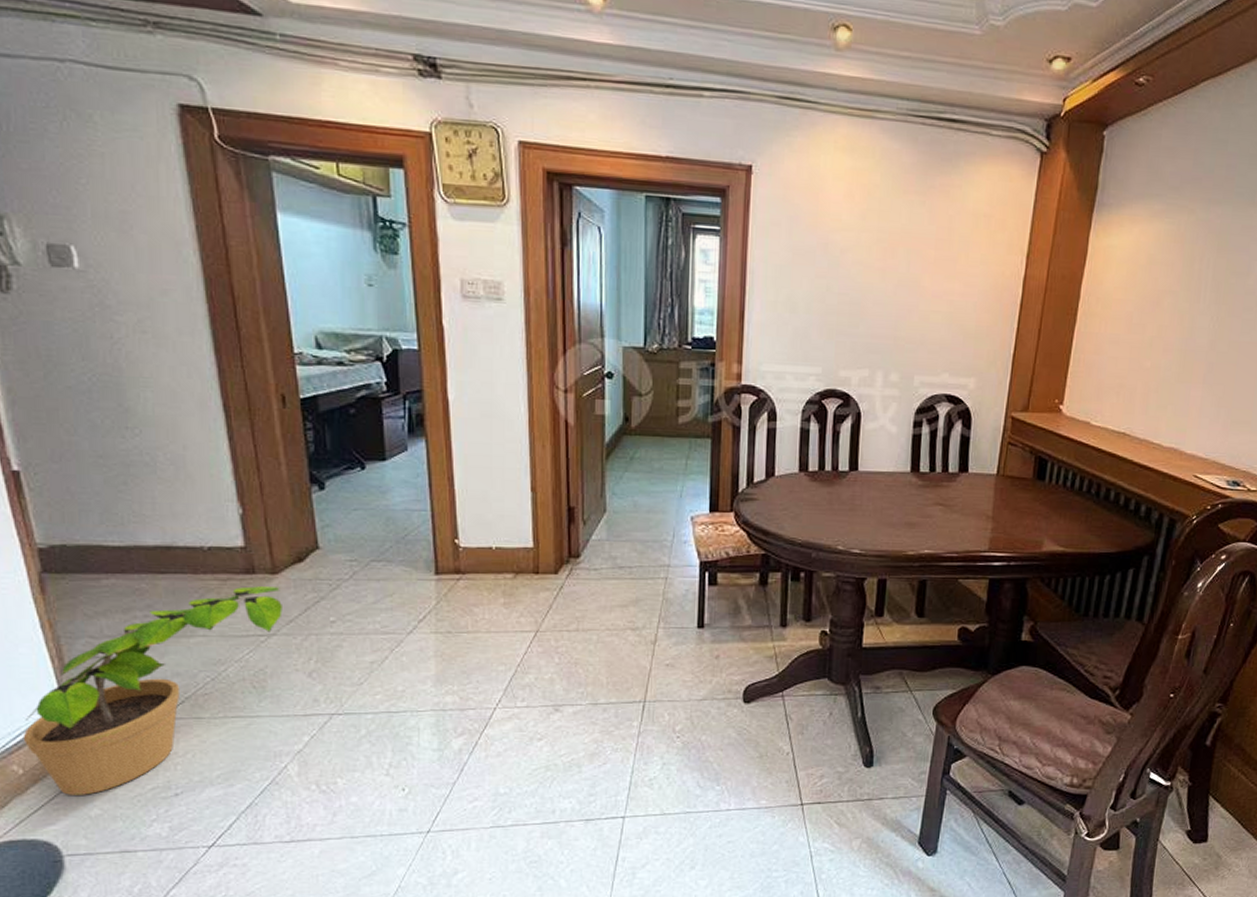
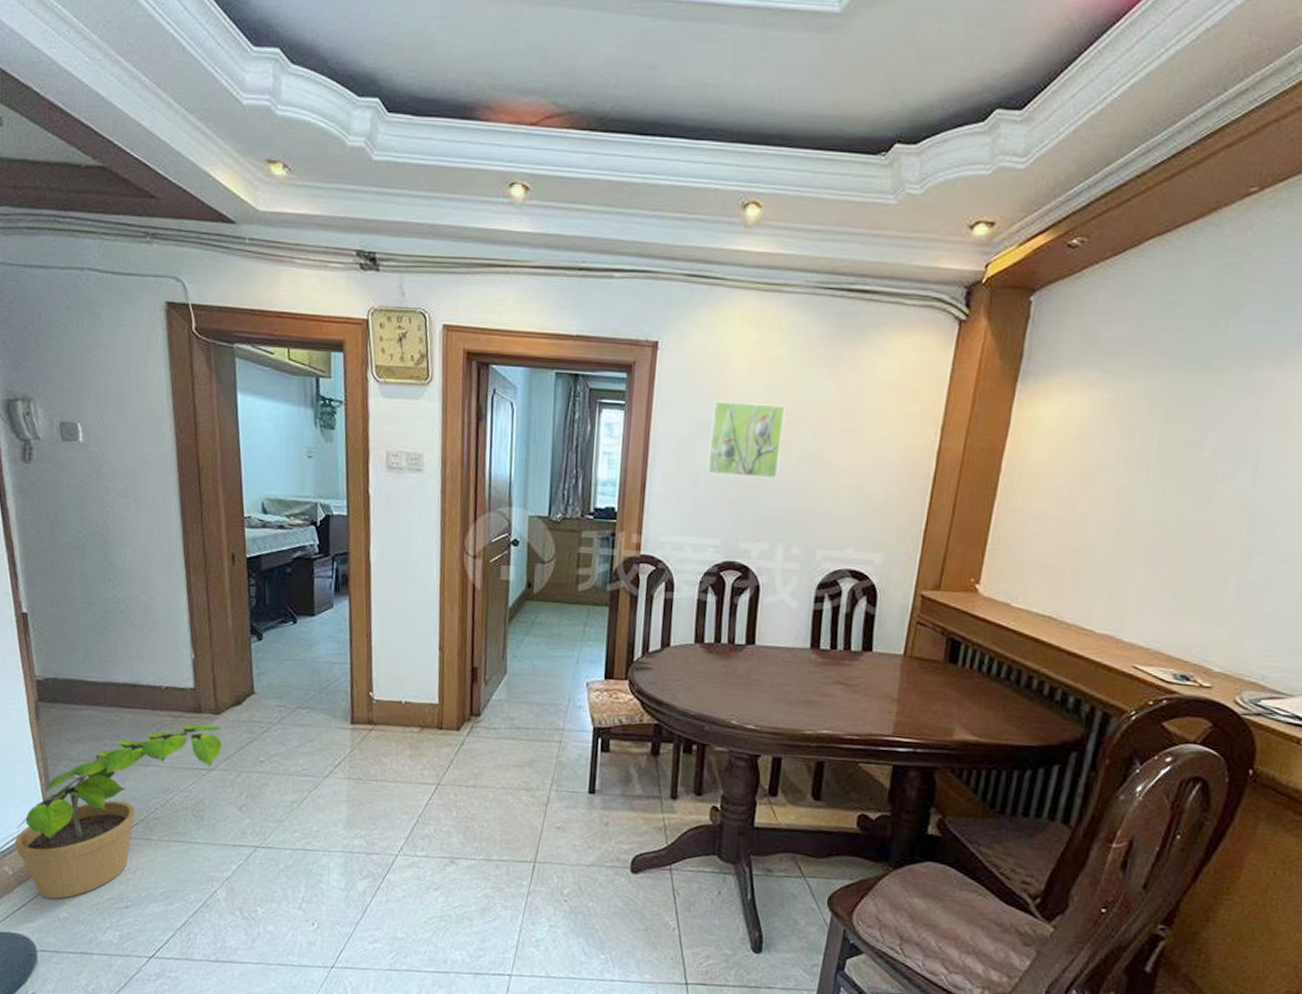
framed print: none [805,228,881,307] -> present [706,401,786,479]

